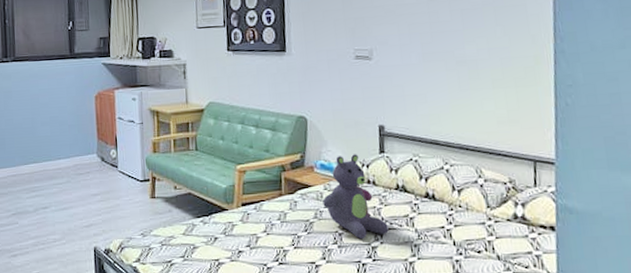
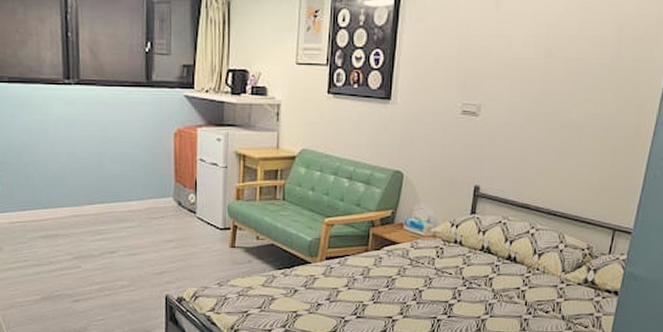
stuffed bear: present [323,154,389,239] -> none [408,213,468,296]

